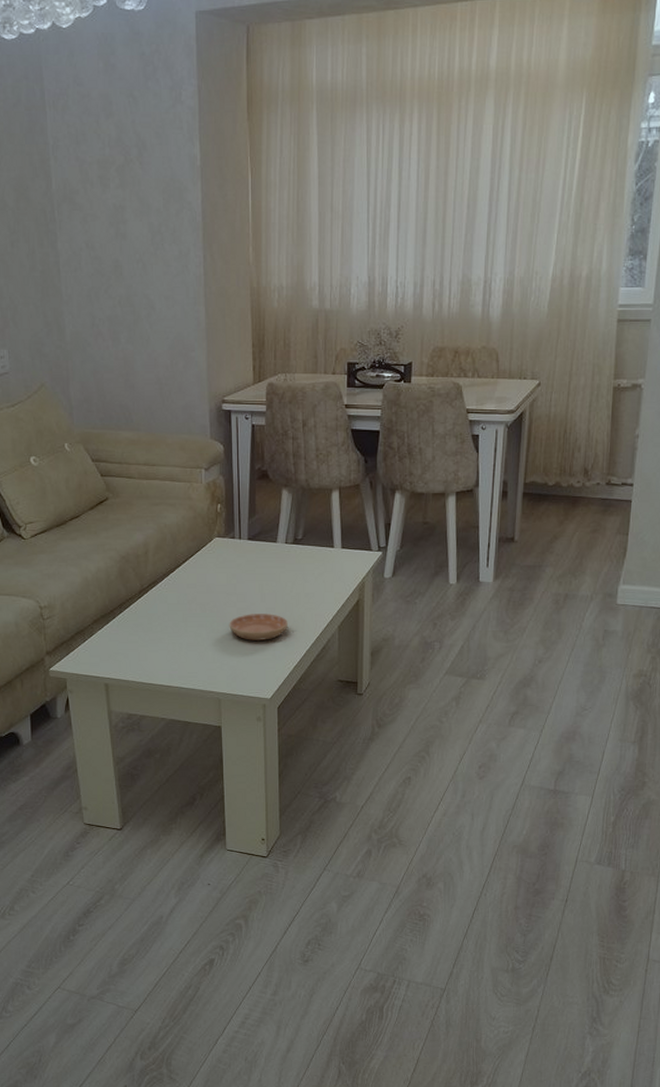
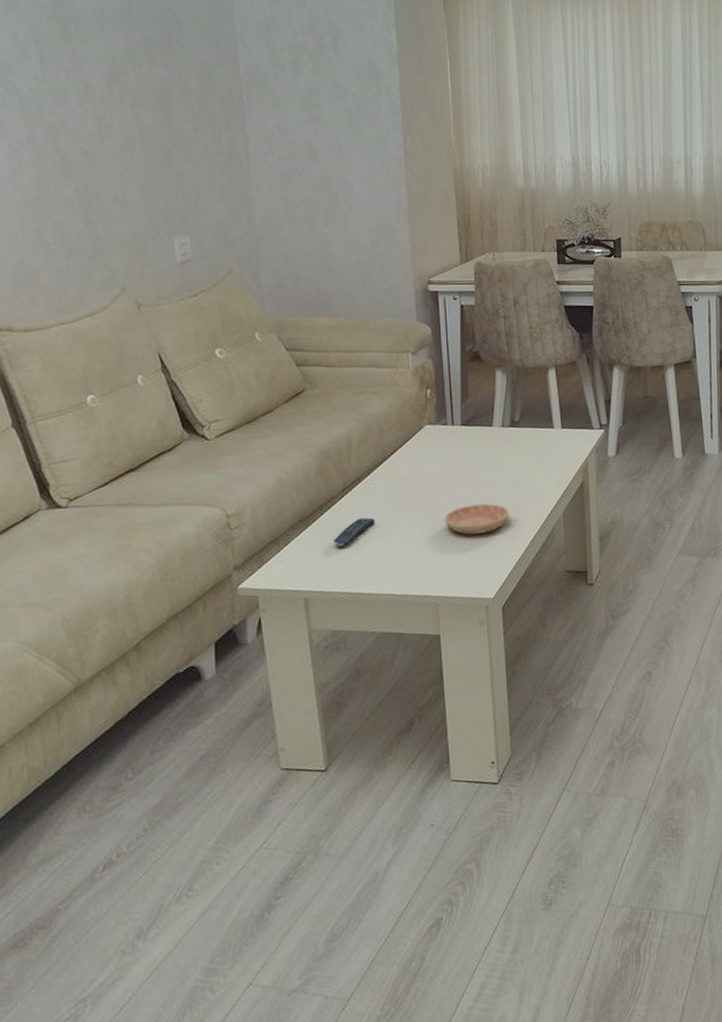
remote control: none [131,618,168,642] -> present [333,517,375,548]

